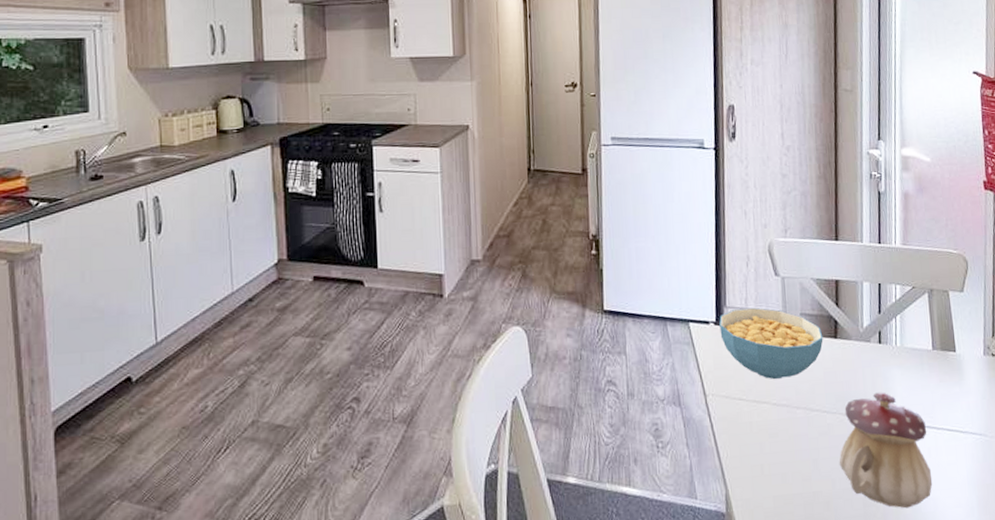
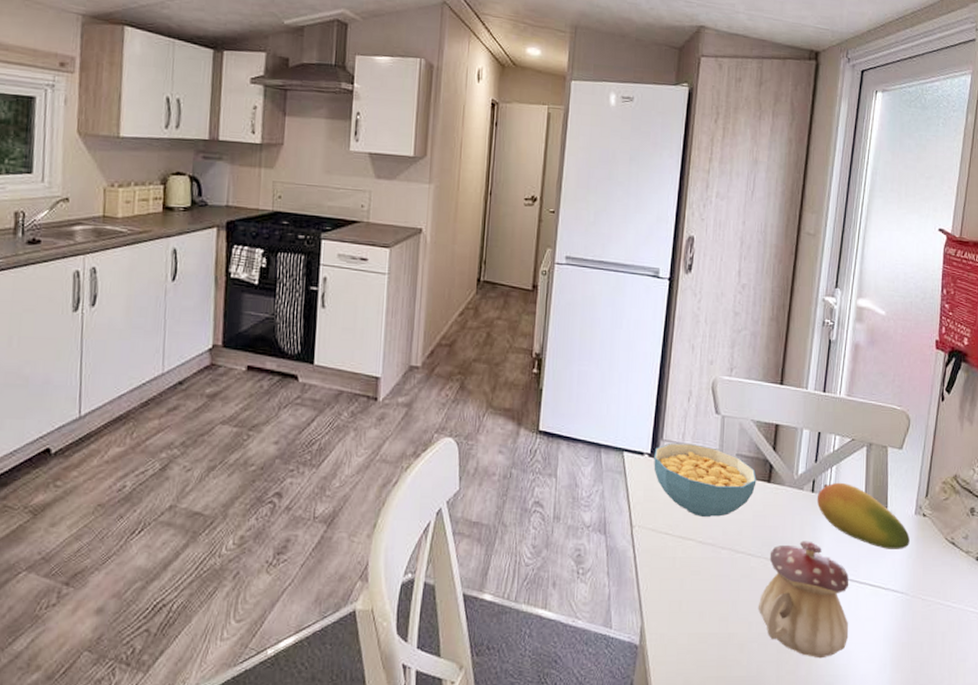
fruit: none [884,330,982,393] -> present [816,482,910,549]

